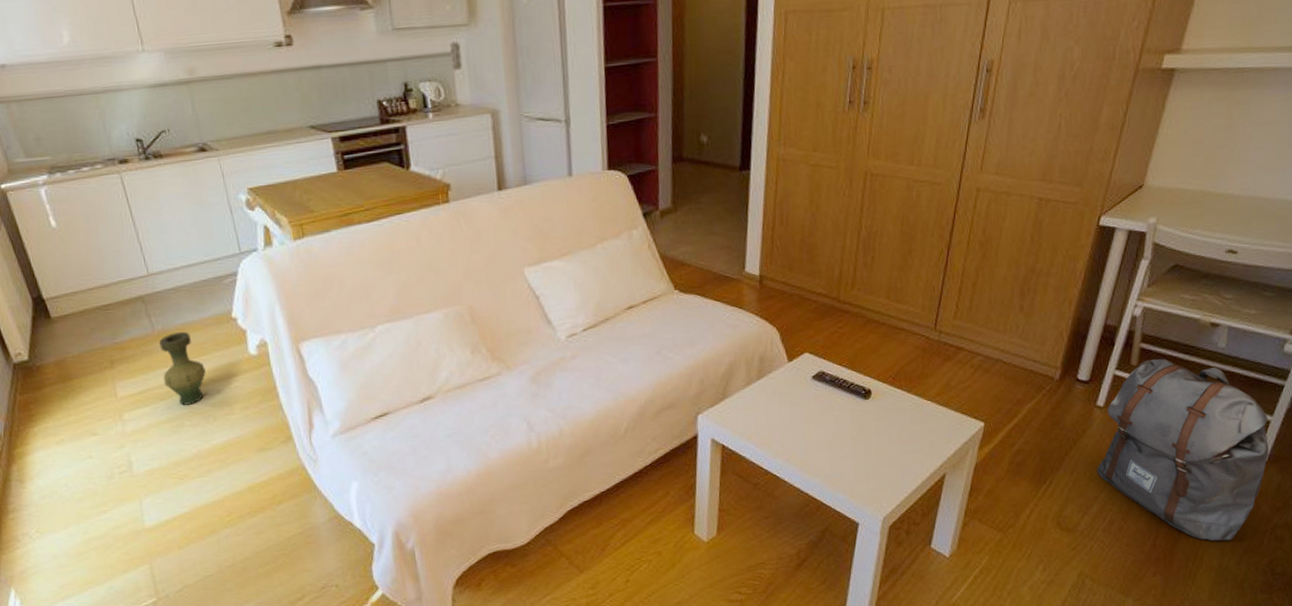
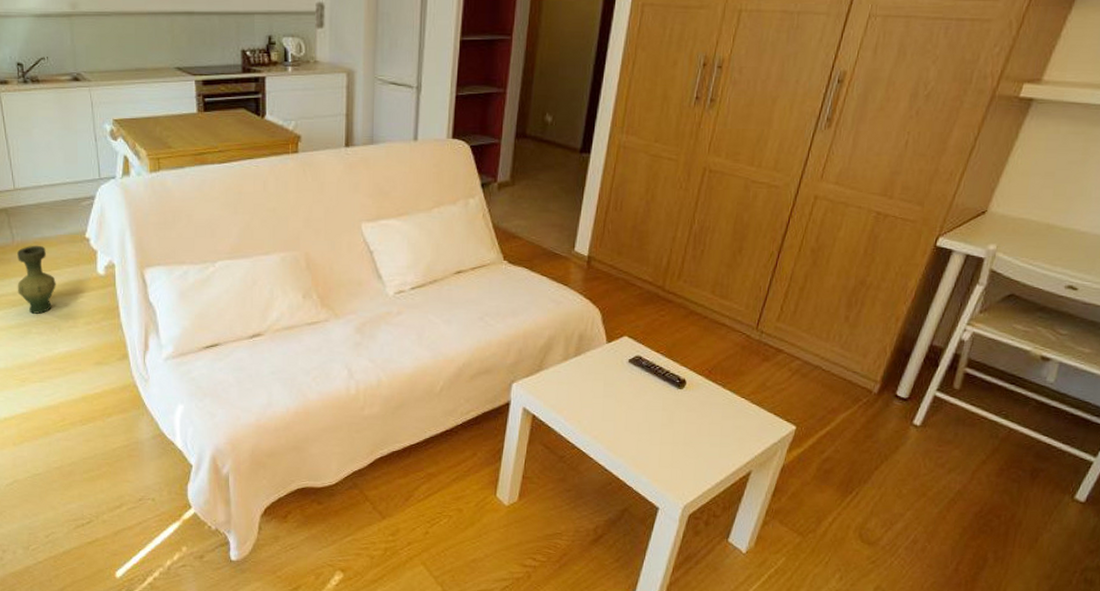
backpack: present [1097,358,1268,541] -> none [906,385,1091,576]

